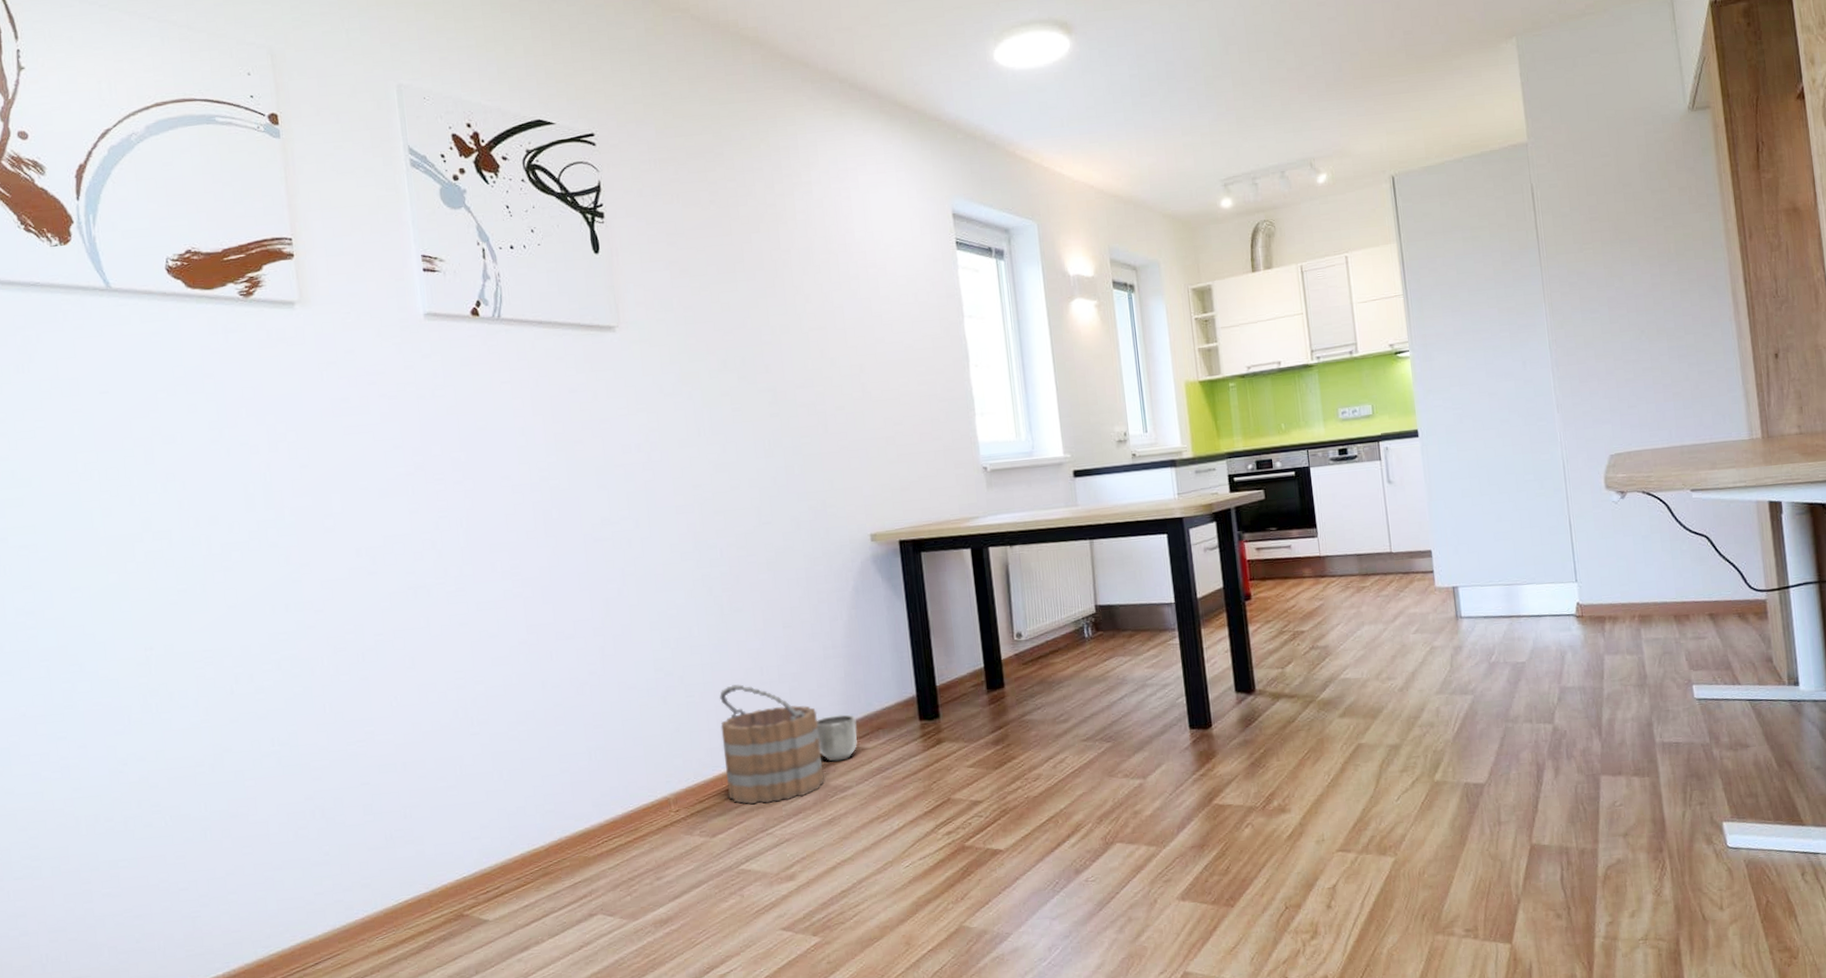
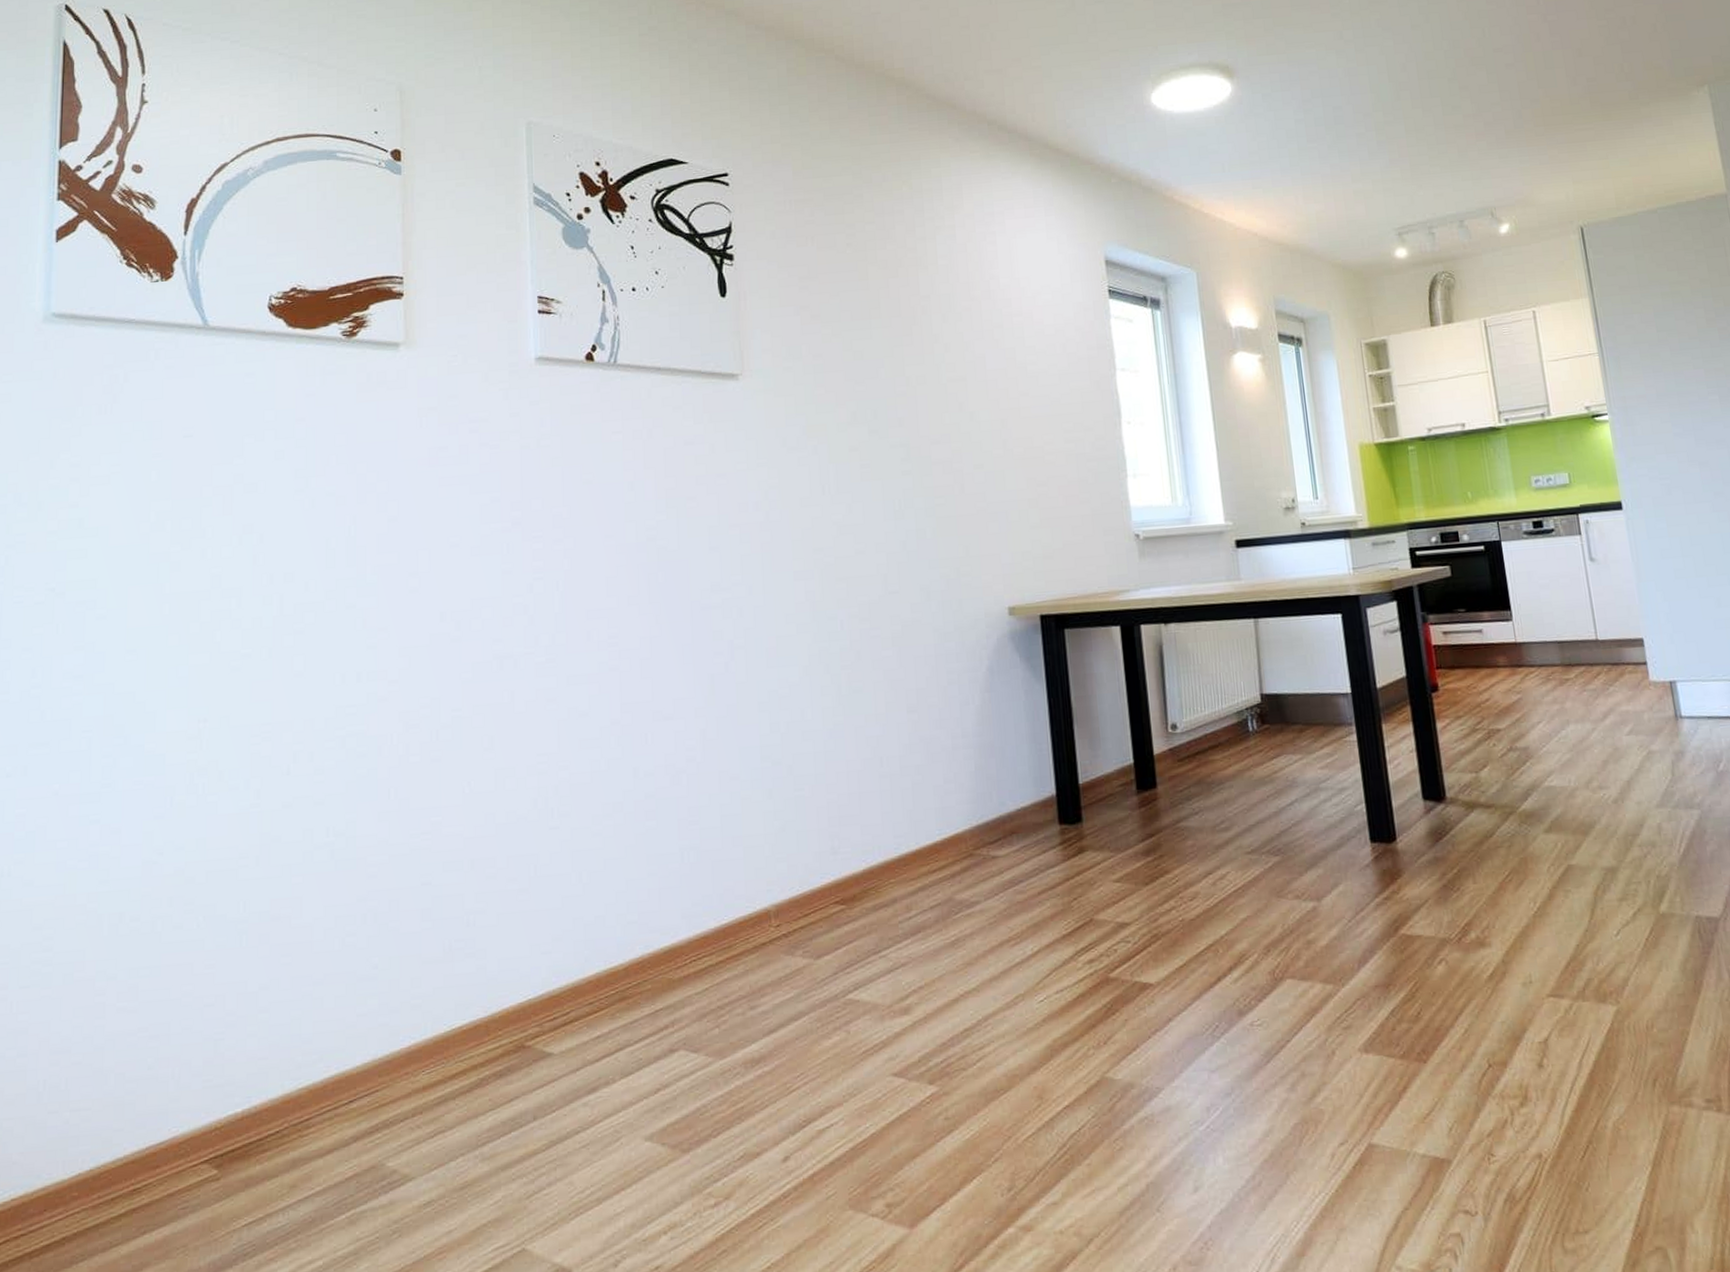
bucket: present [720,684,825,805] -> none [832,777,949,921]
planter: present [816,714,857,762] -> none [941,815,988,871]

